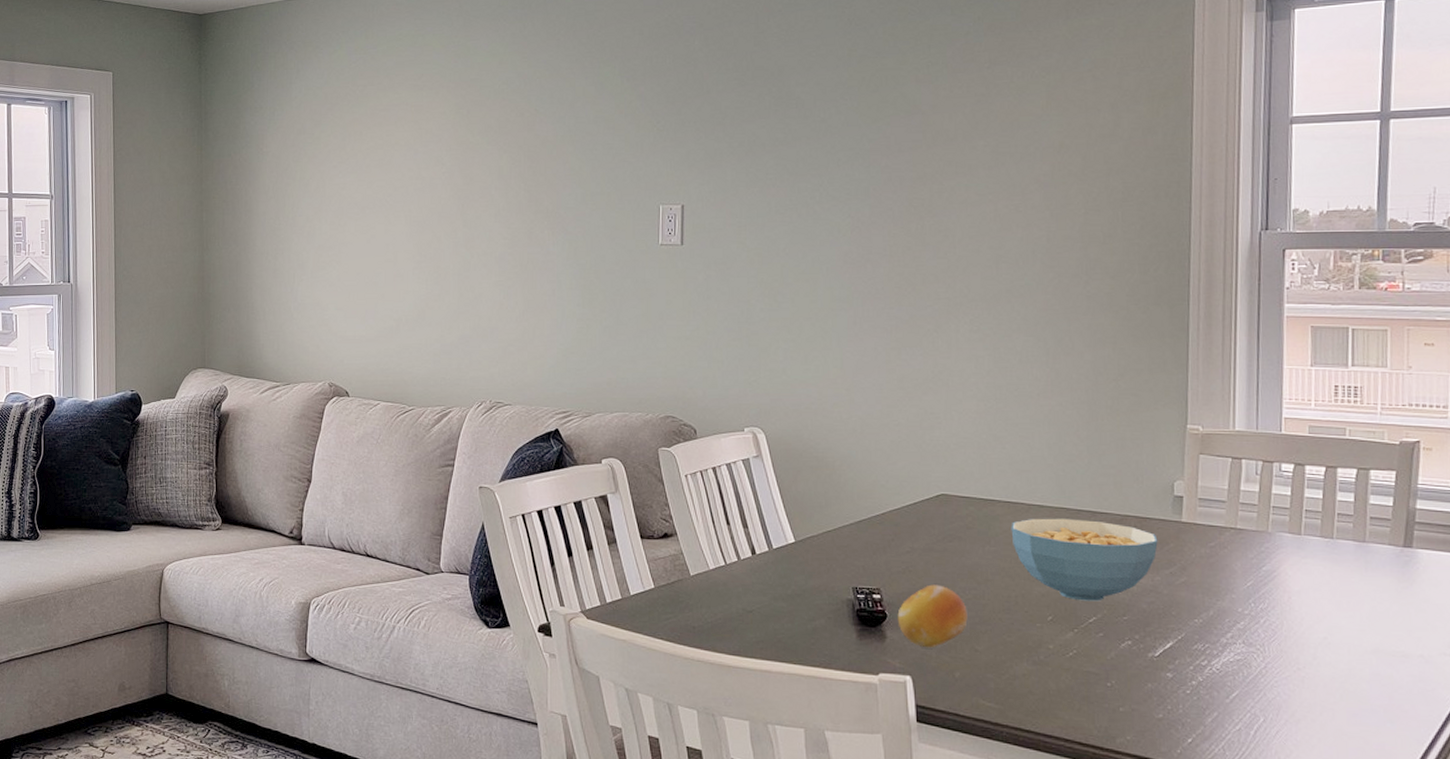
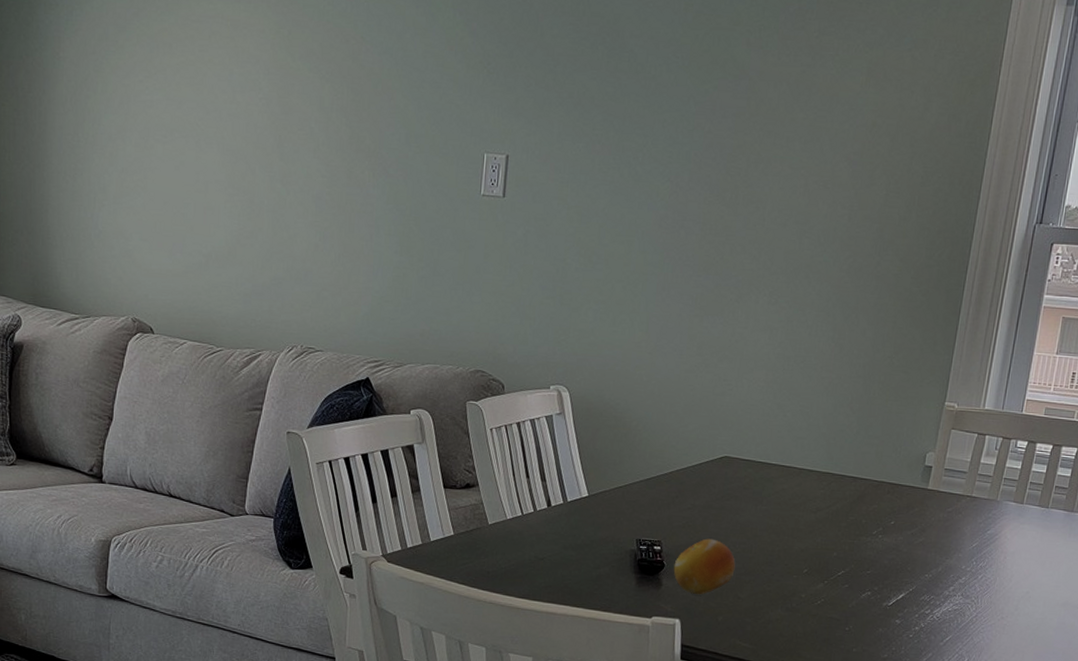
cereal bowl: present [1011,518,1158,601] -> none [782,481,906,557]

